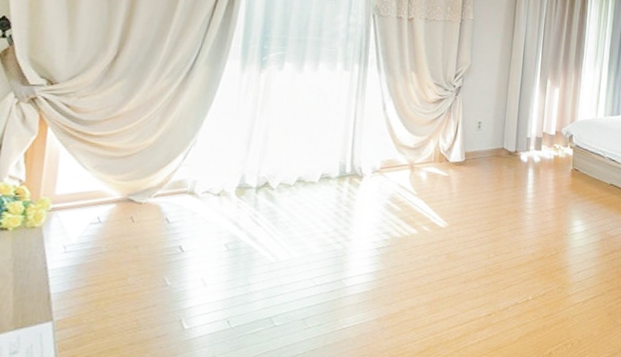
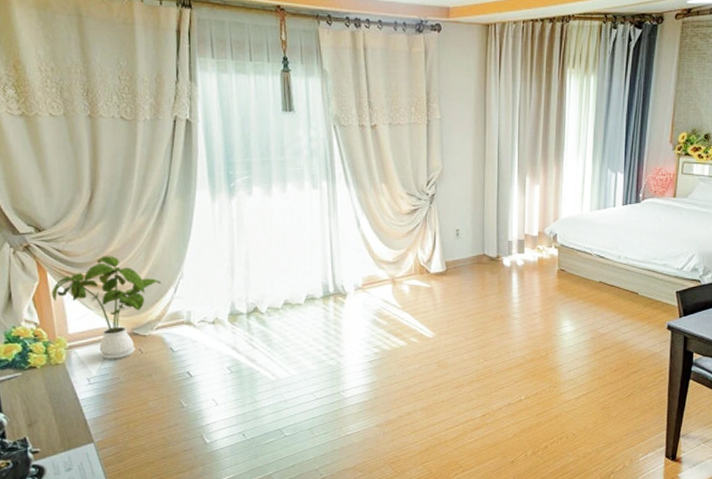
house plant: none [47,115,172,227] -> present [51,256,162,359]

